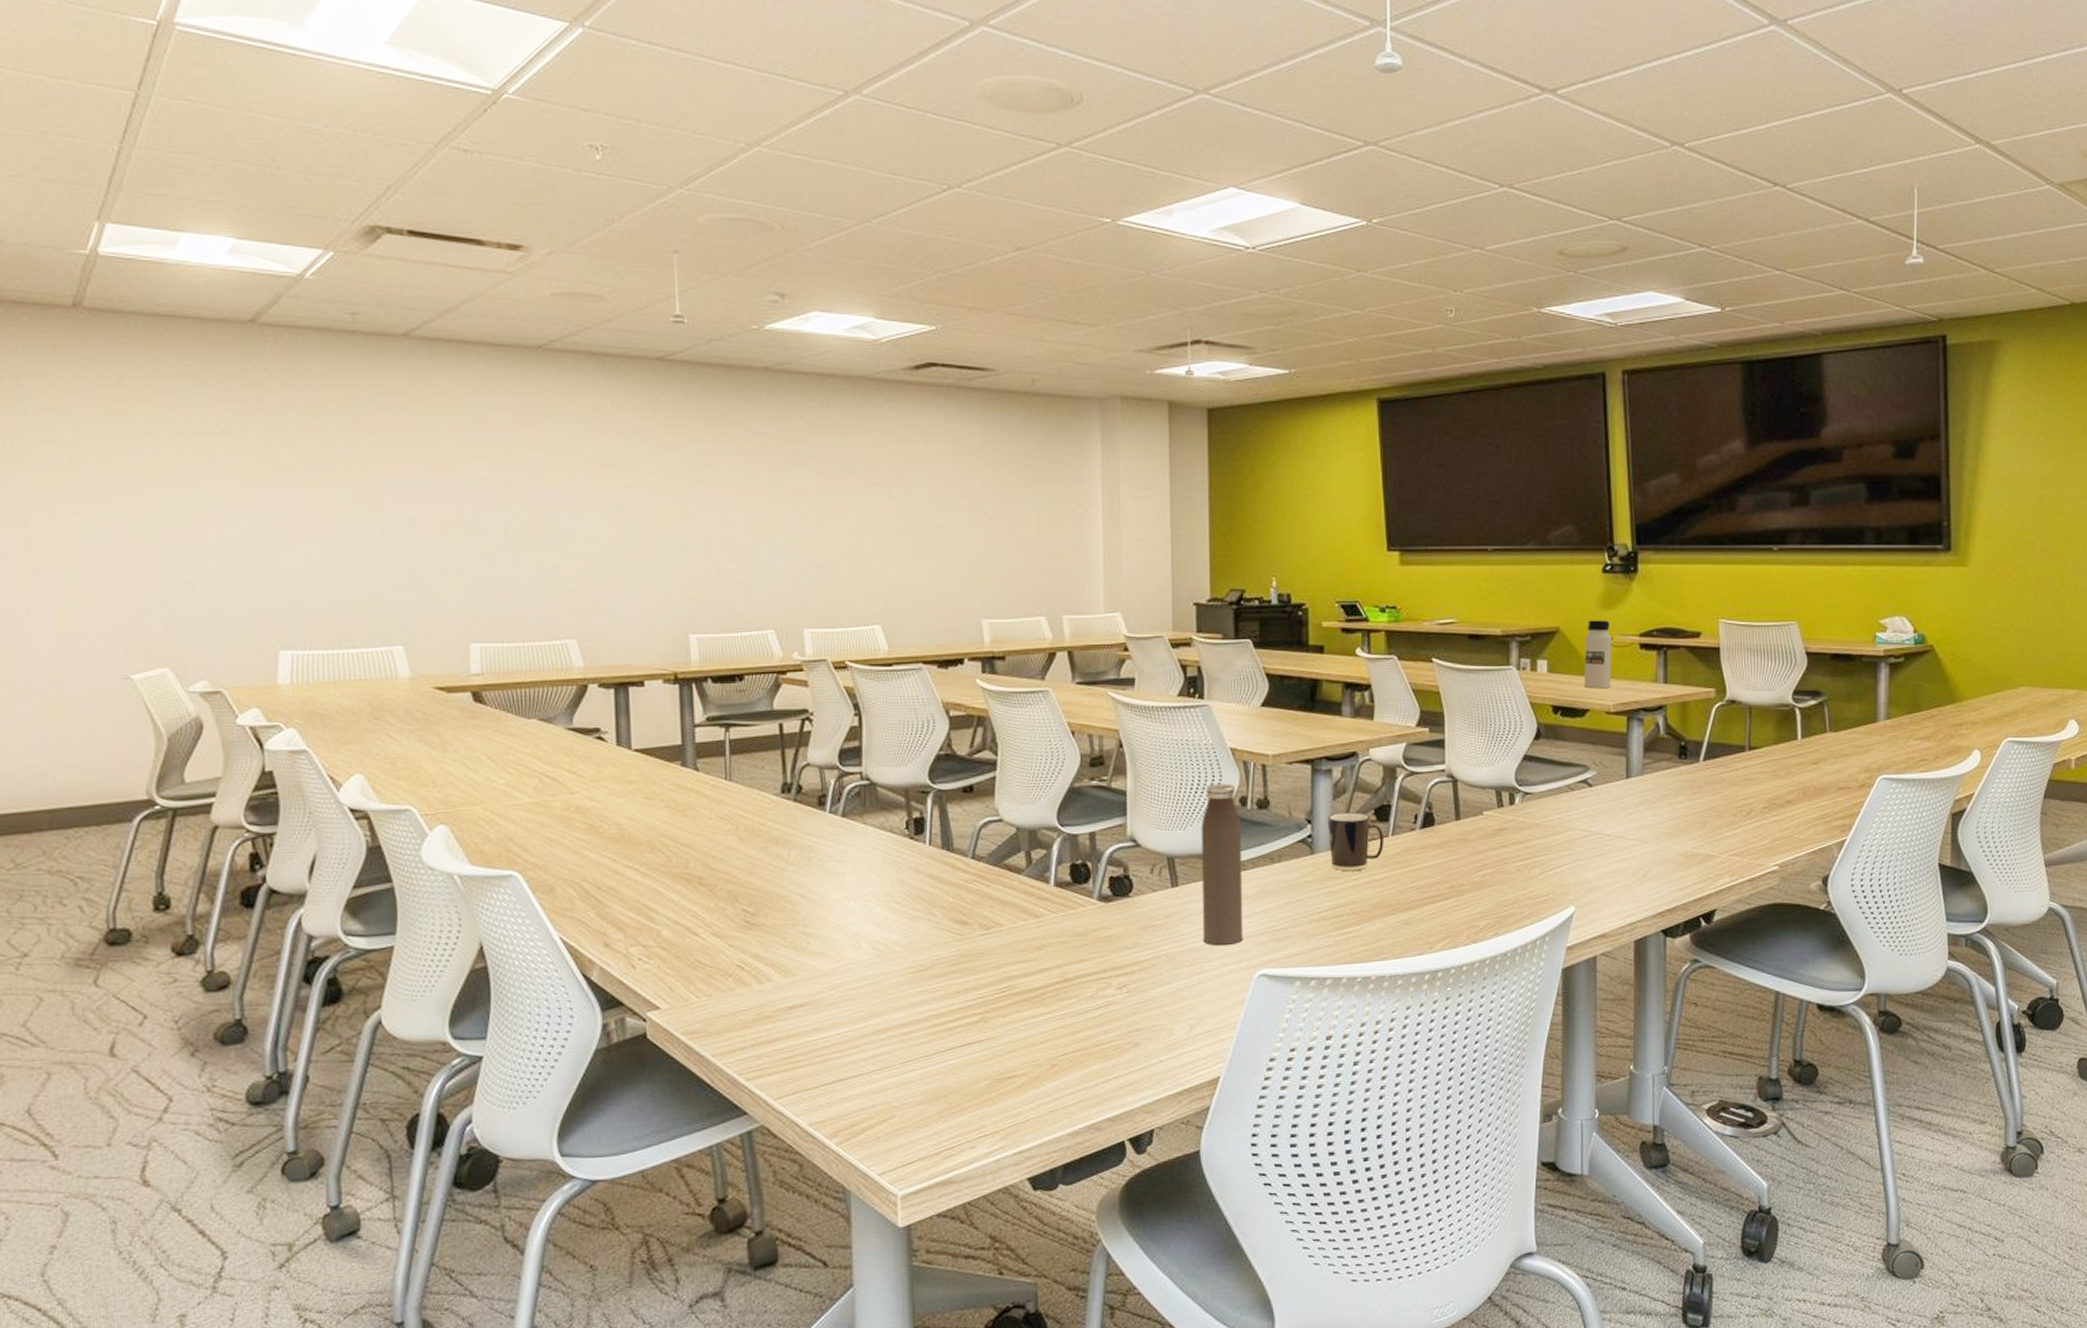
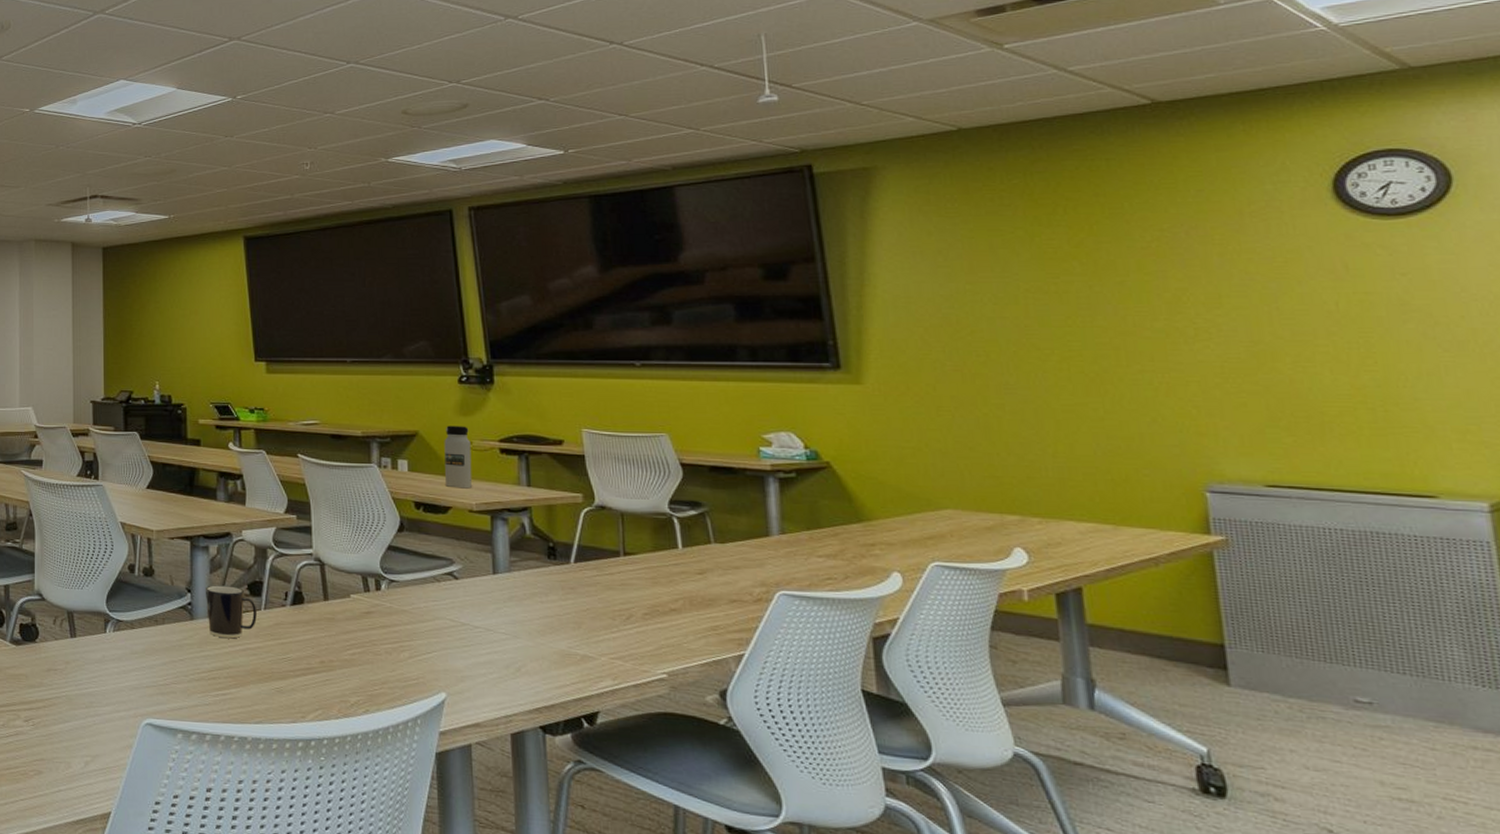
water bottle: present [1200,784,1244,947] -> none [95,552,132,695]

